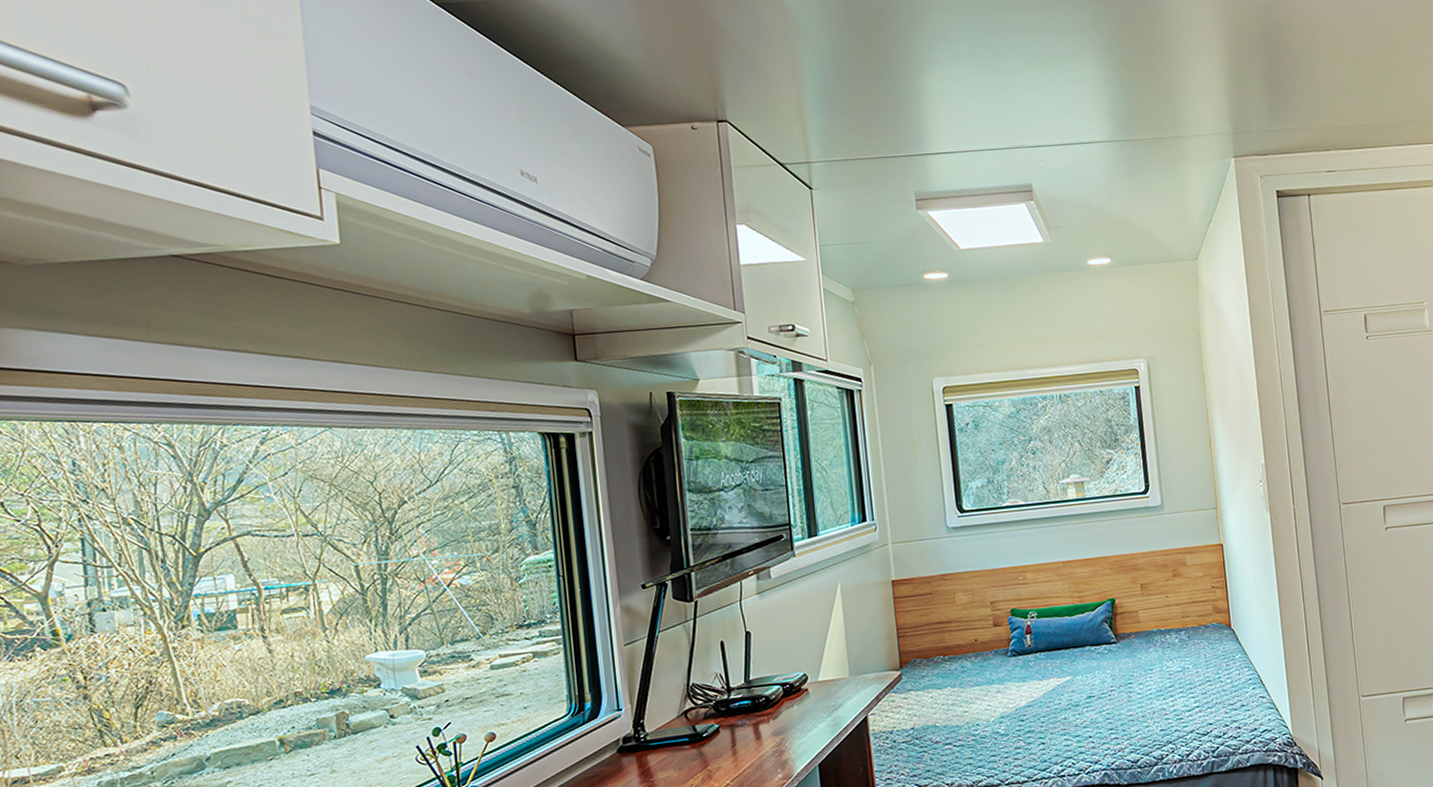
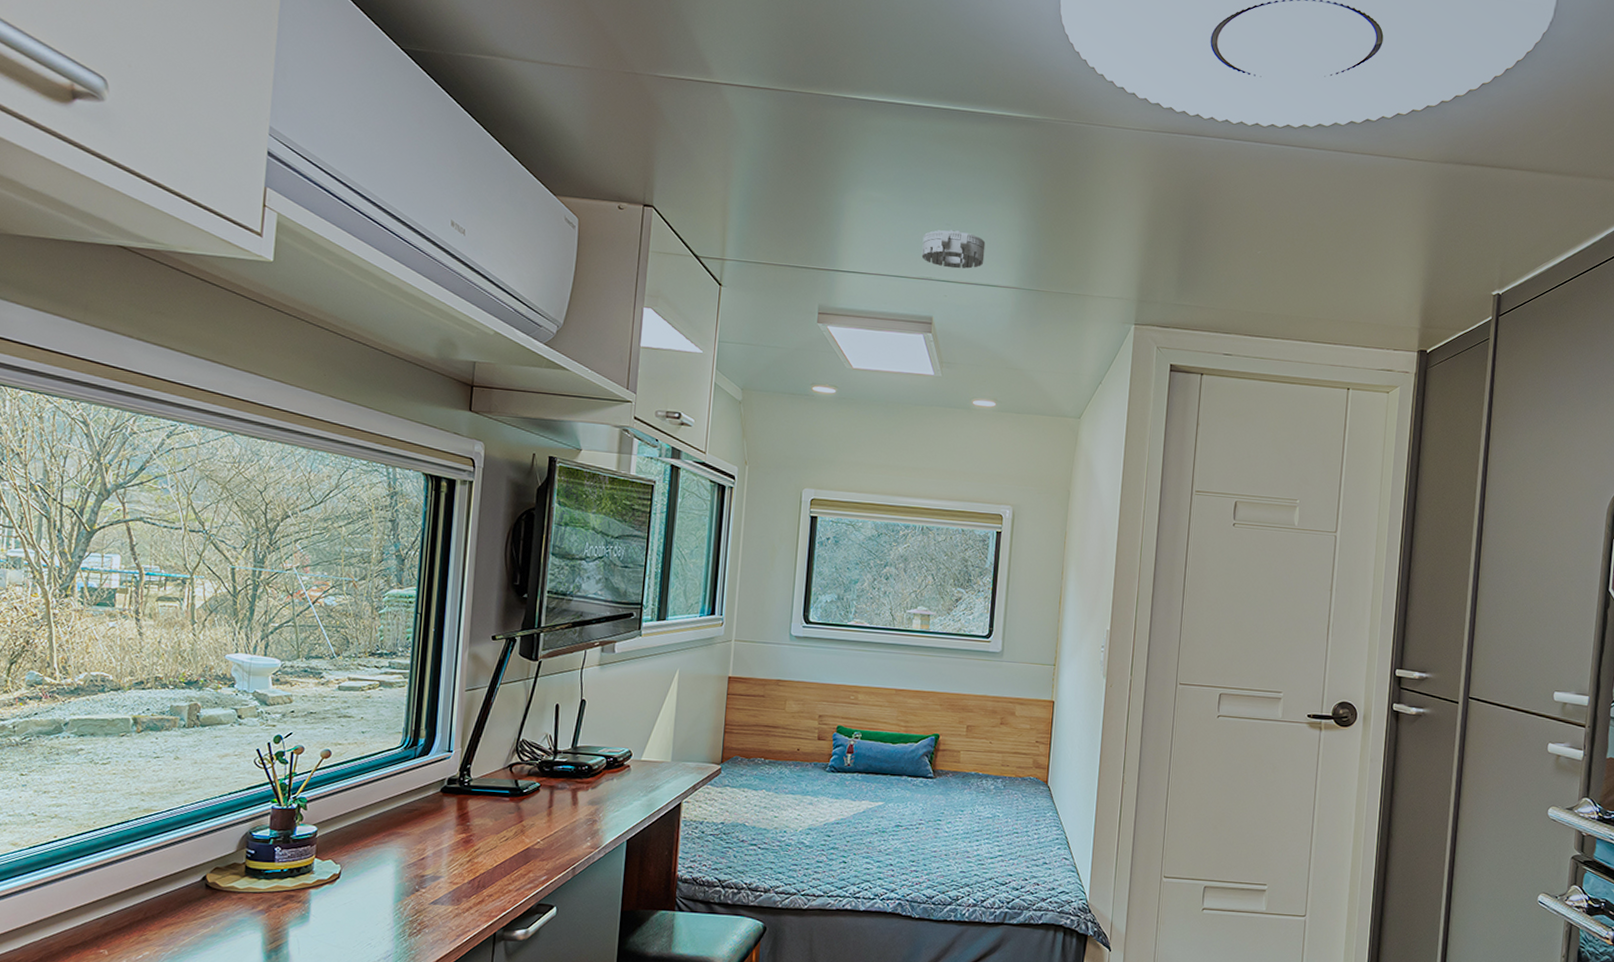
smoke detector: none [1007,94,1073,133] -> present [921,230,986,269]

